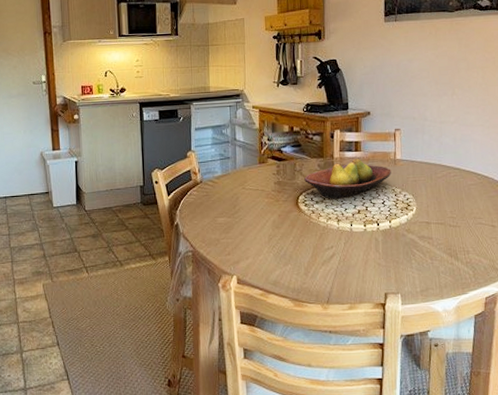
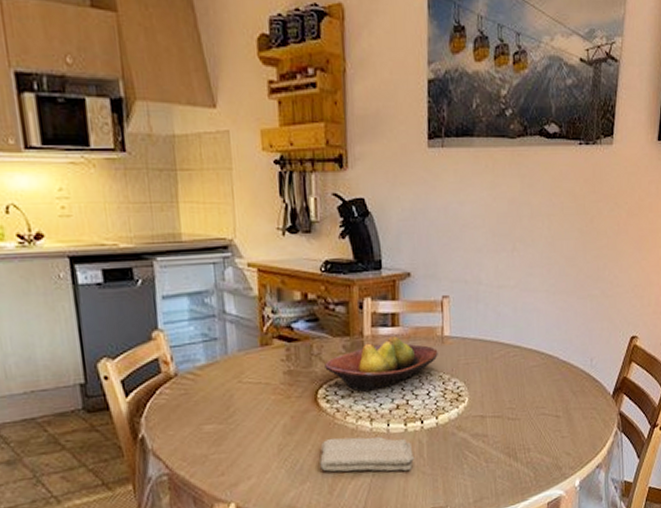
washcloth: none [299,232,372,262] -> present [320,436,415,473]

